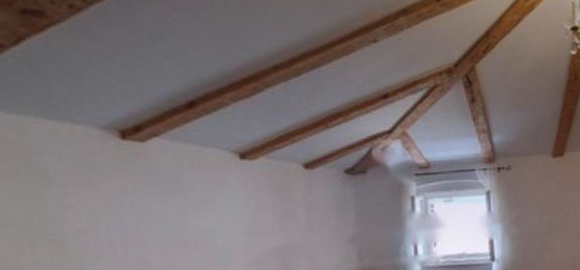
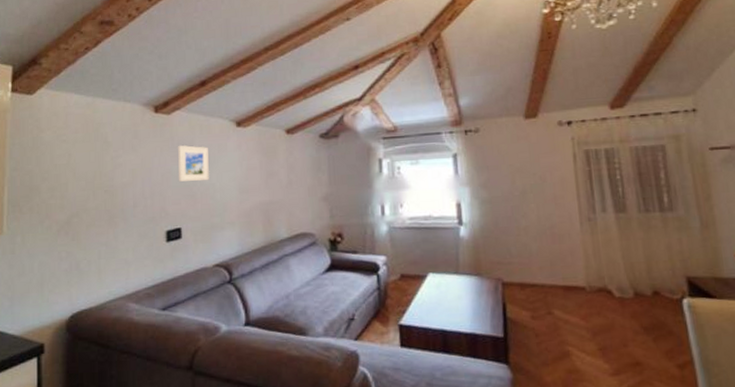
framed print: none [159,180,206,226] -> present [178,145,209,182]

